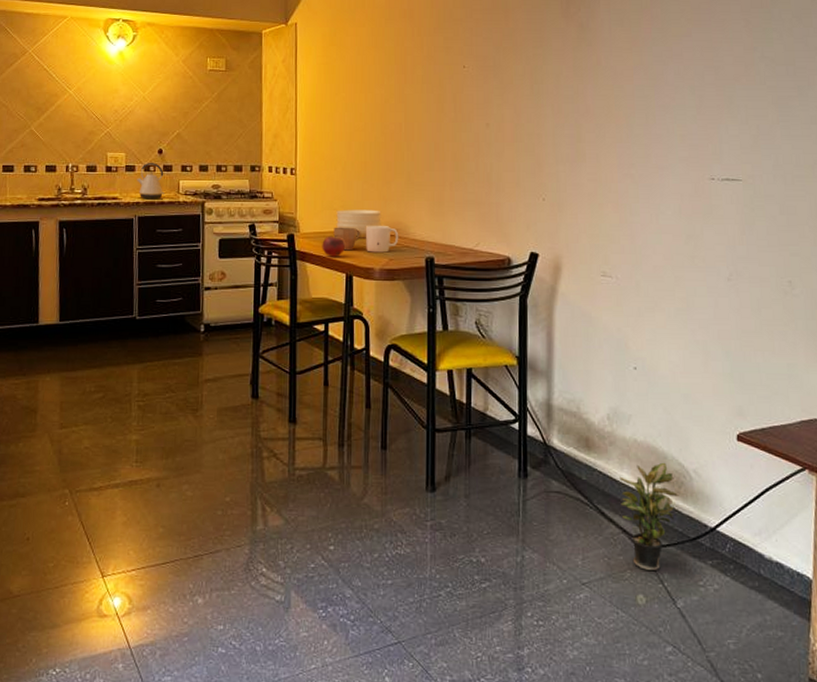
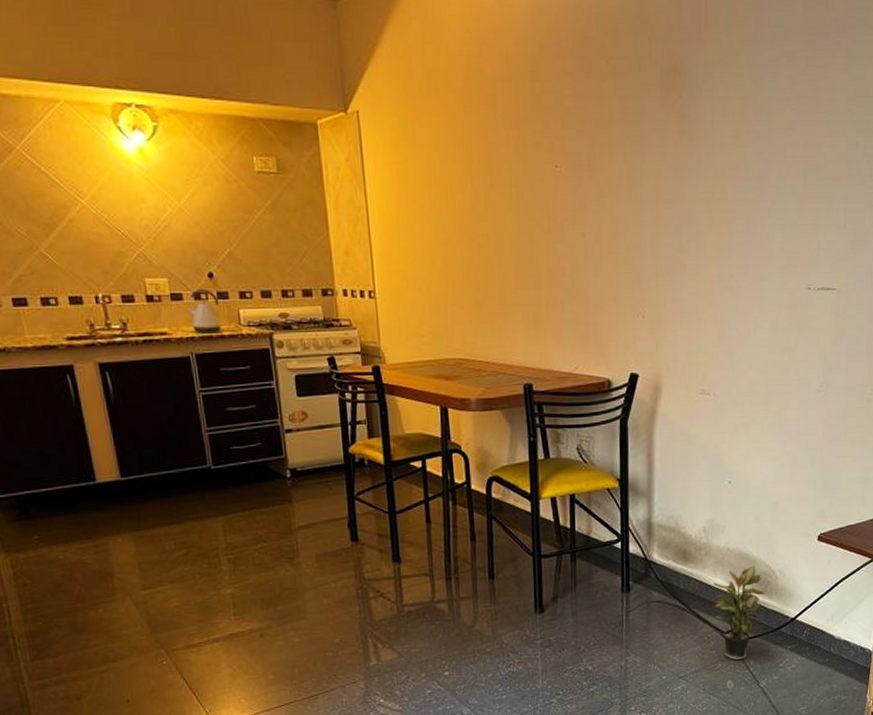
fruit: present [322,235,346,257] -> none [411,365,438,389]
cup: present [333,227,361,251] -> none [423,355,454,381]
bowl: present [336,209,381,238] -> none [424,335,475,367]
mug: present [365,226,399,253] -> none [457,352,495,382]

